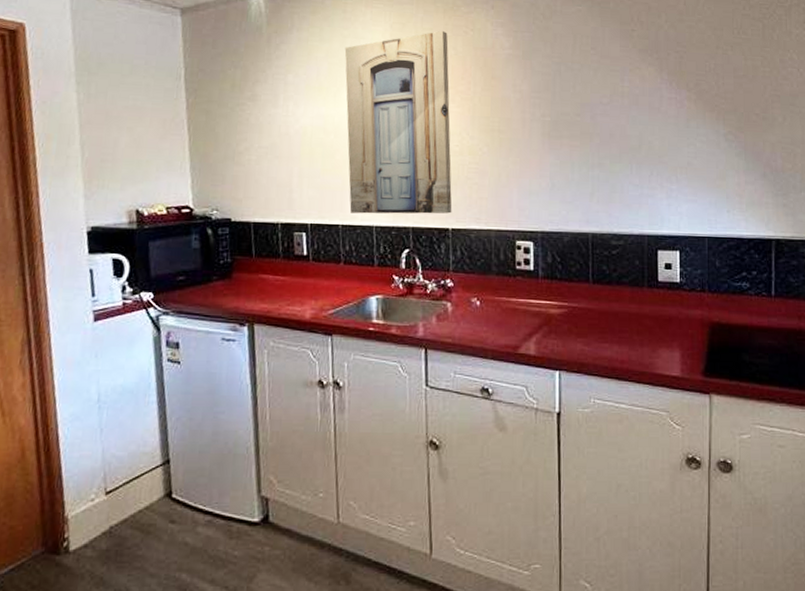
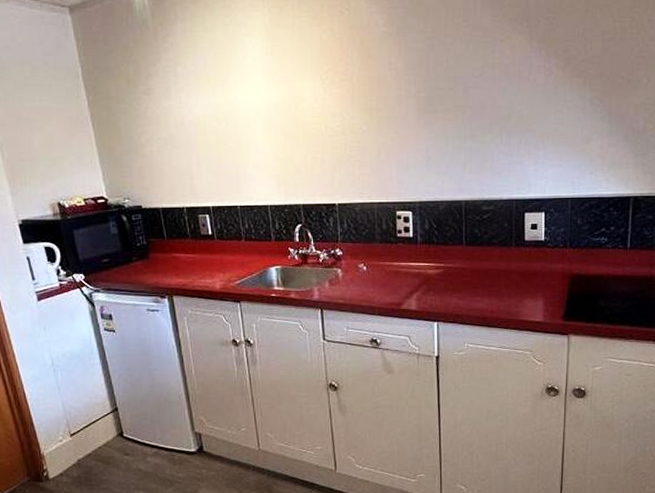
wall art: present [344,30,452,214] -> none [227,12,338,195]

